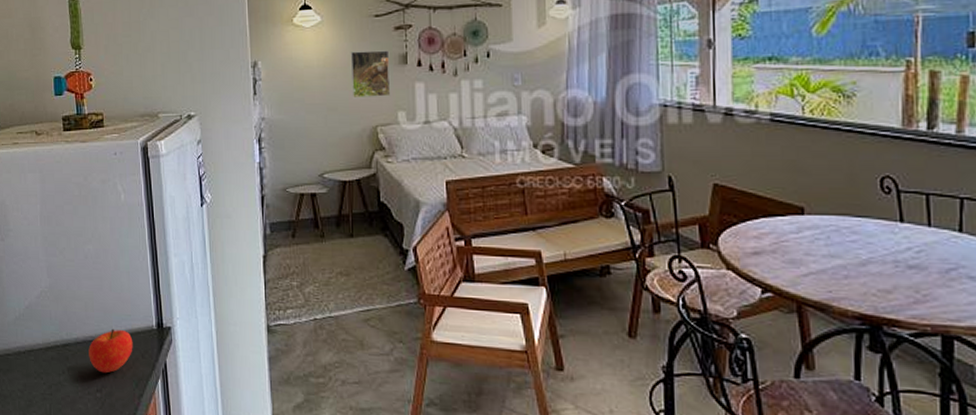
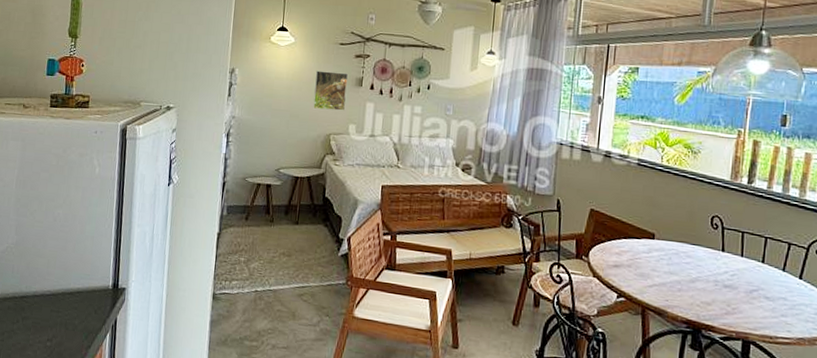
fruit: present [88,328,133,374] -> none [44,285,89,325]

